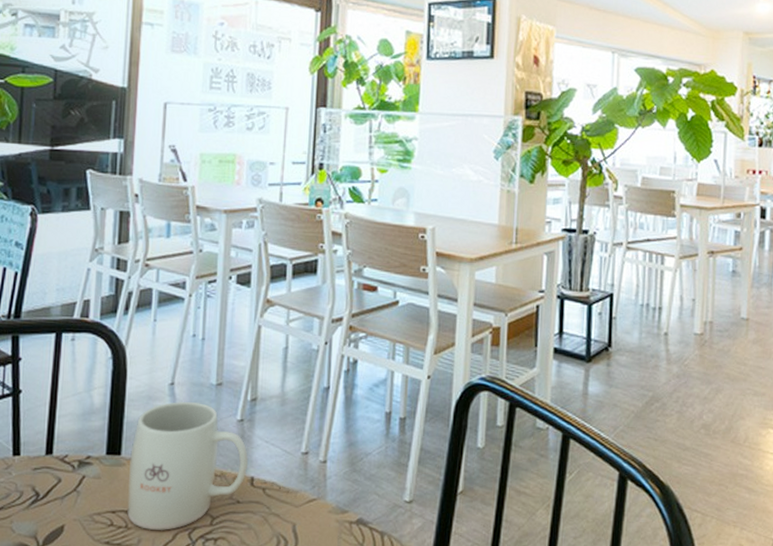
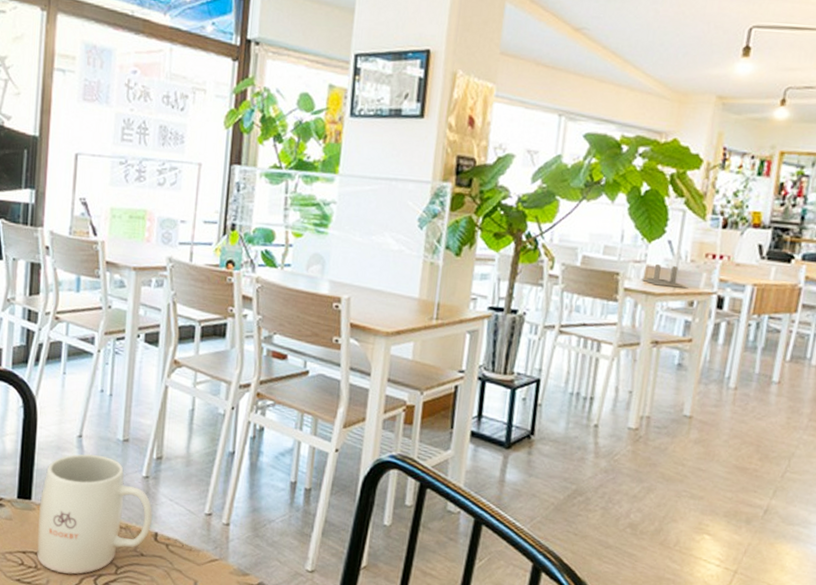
napkin holder: none [694,182,735,202] -> present [641,264,688,289]

